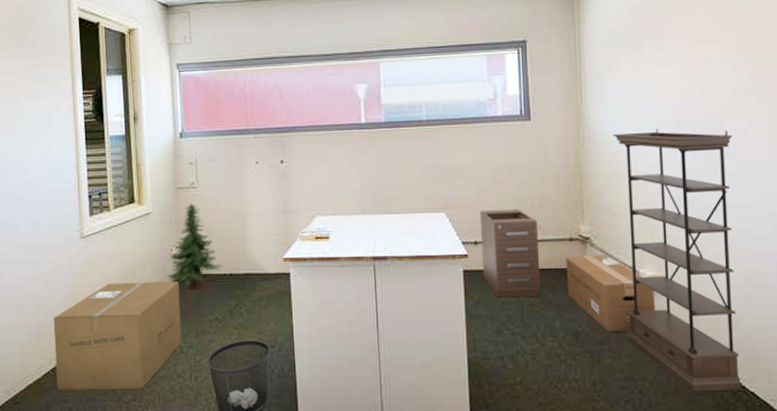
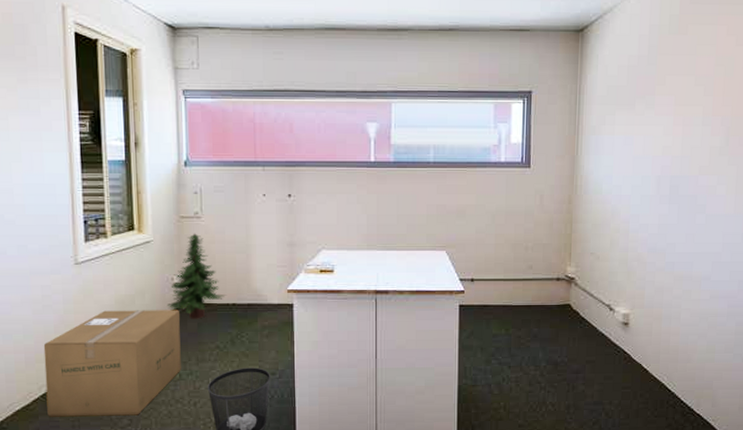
filing cabinet: present [479,208,542,297] -> none [476,249,530,330]
box: present [565,254,656,332] -> none [551,293,626,363]
bookshelf: present [612,128,742,392] -> none [598,181,705,414]

